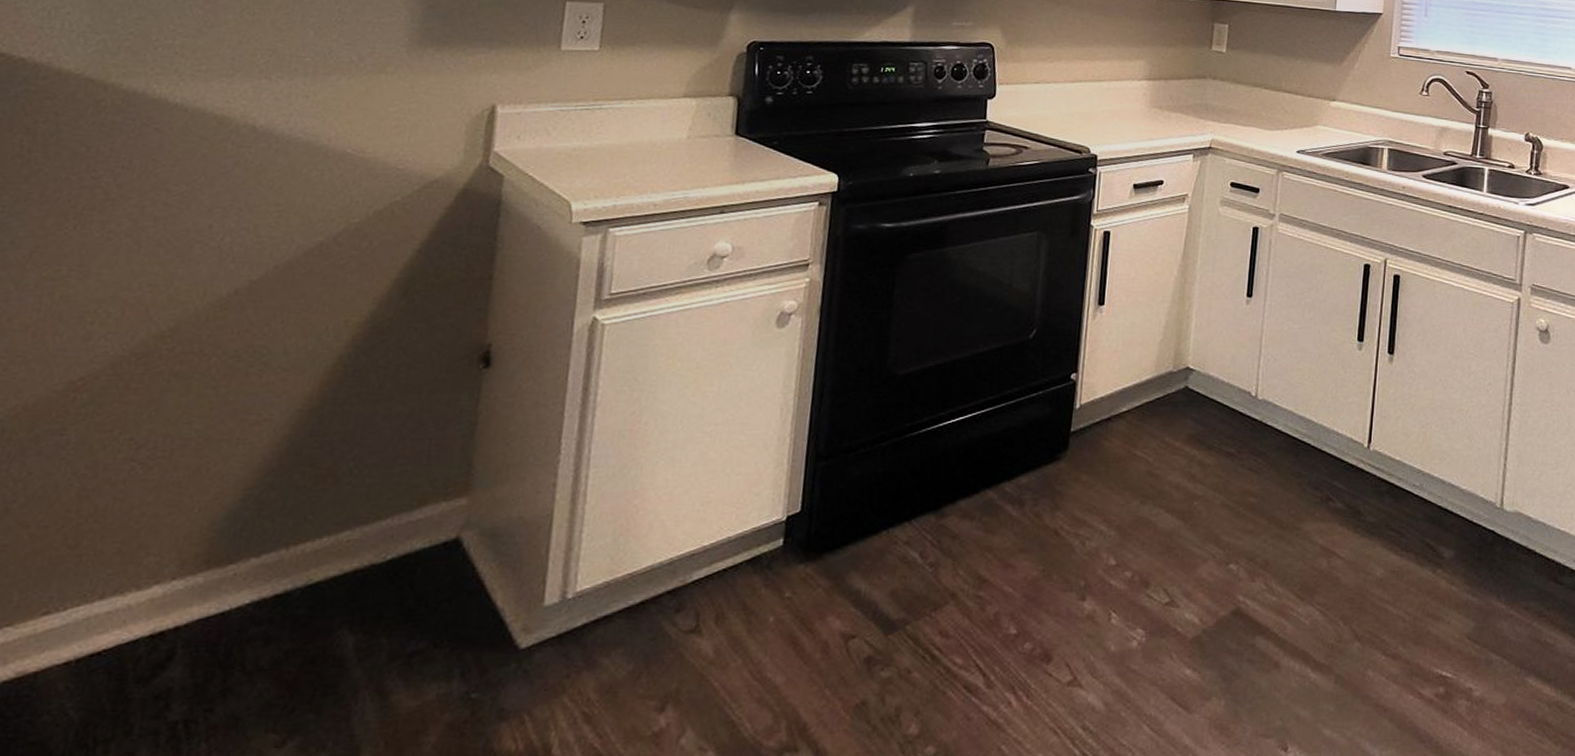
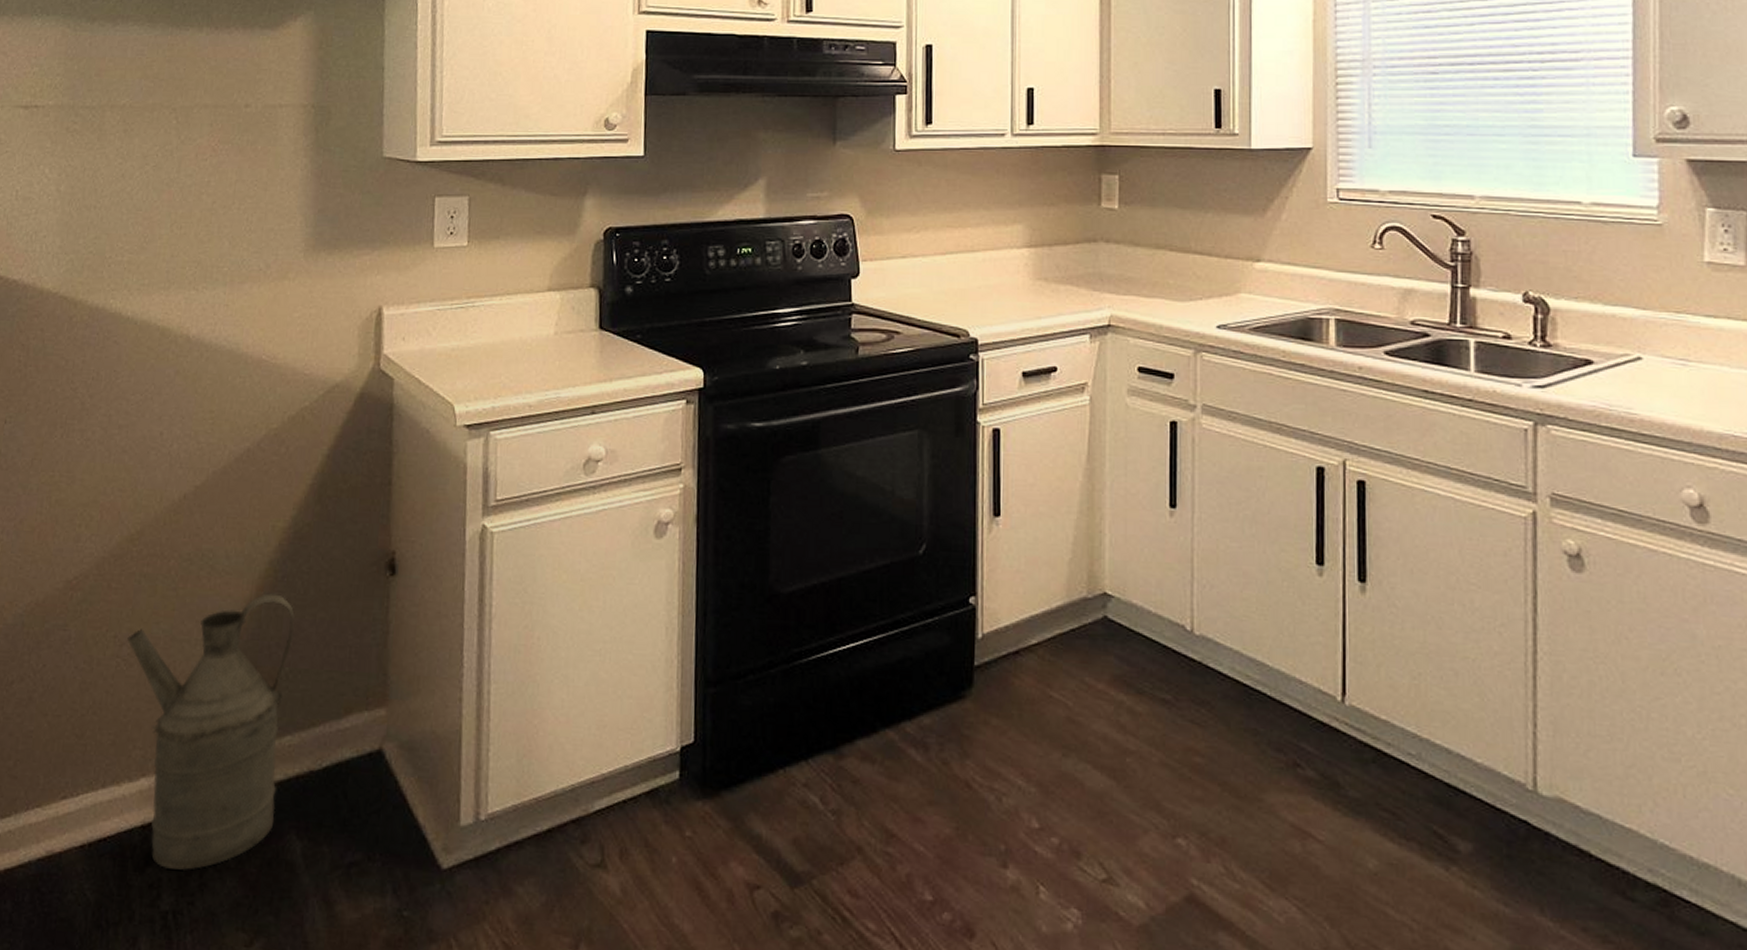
watering can: none [147,389,365,677] -> present [127,593,295,870]

